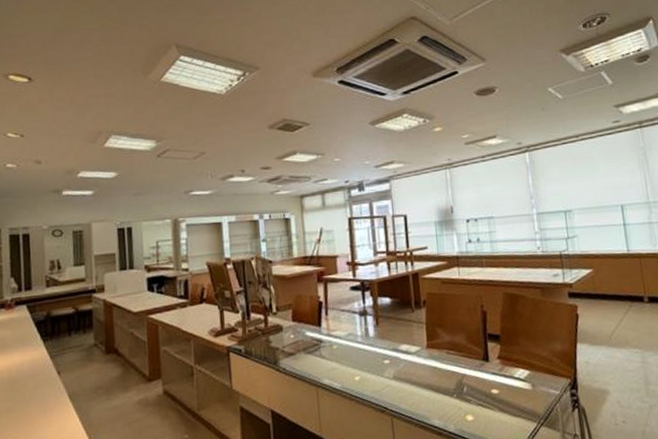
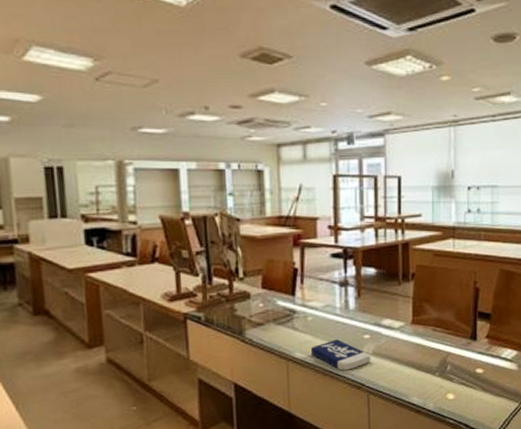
book: none [338,365,393,395] -> present [311,339,371,371]

